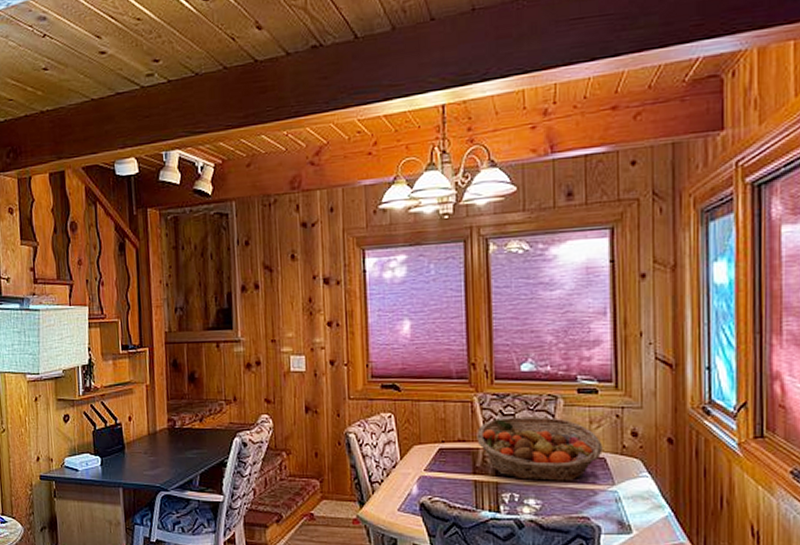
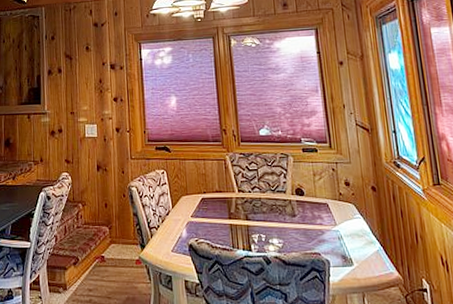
fruit basket: present [477,416,603,481] -> none [230,171,325,224]

